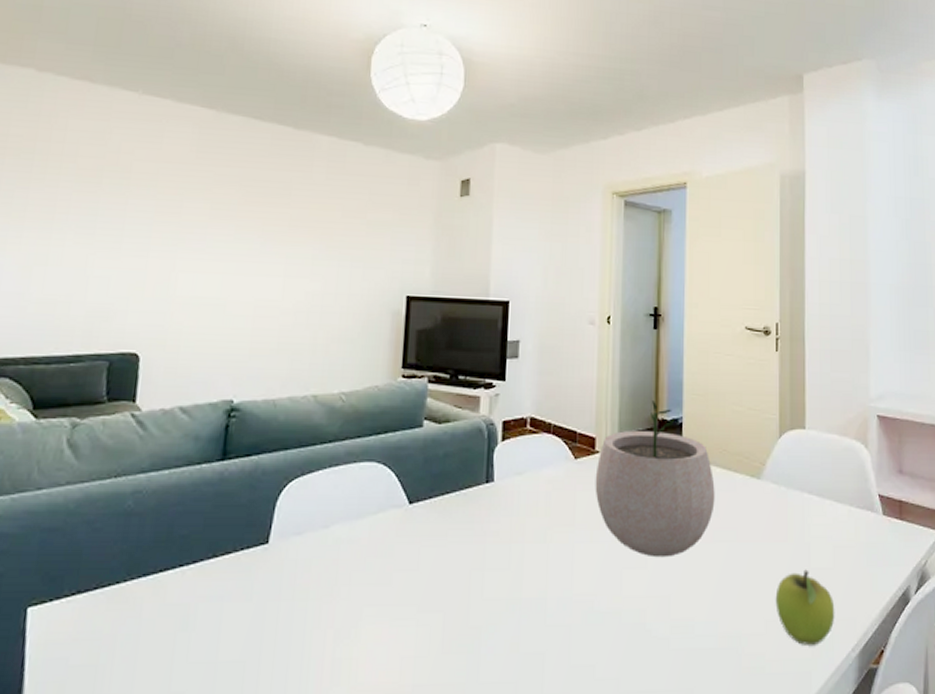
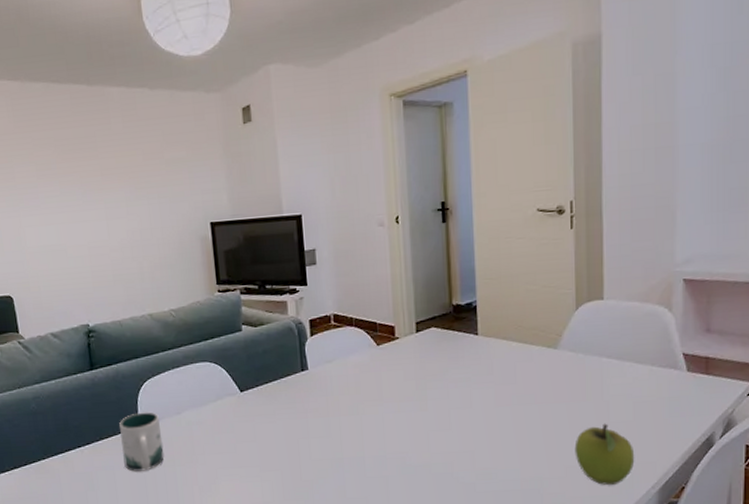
mug: none [238,522,299,606] -> present [119,412,164,472]
plant pot: present [595,400,715,558] -> none [397,288,512,421]

